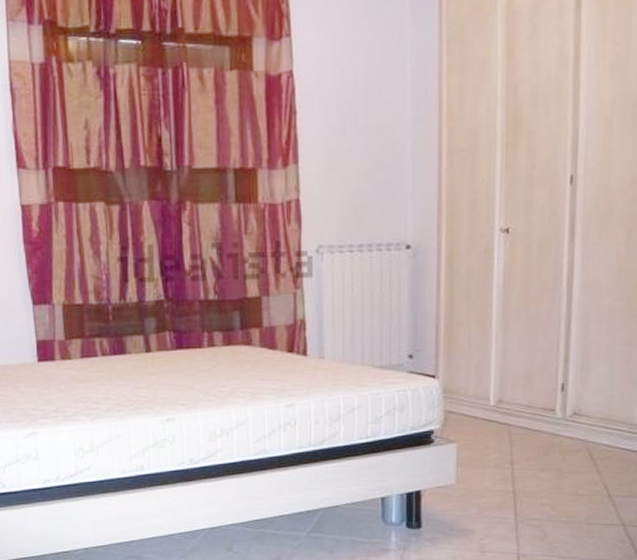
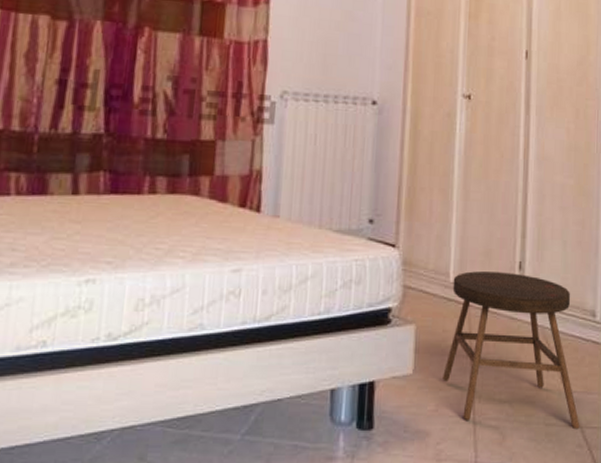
stool: none [485,394,623,528] -> present [443,271,580,430]

